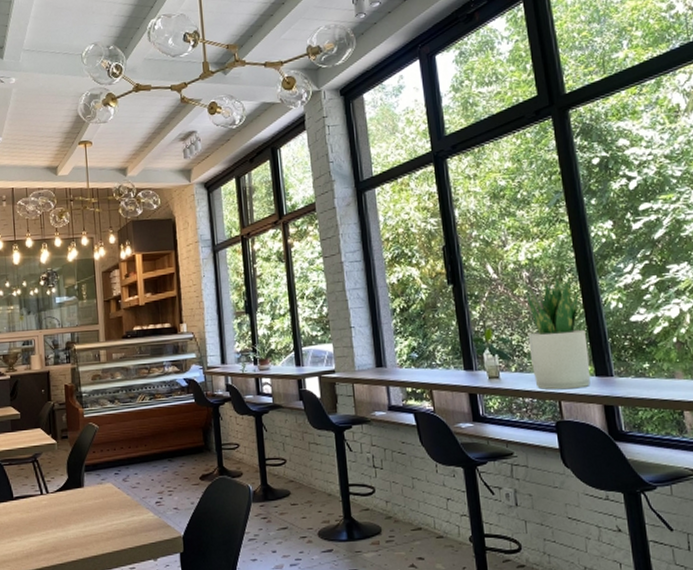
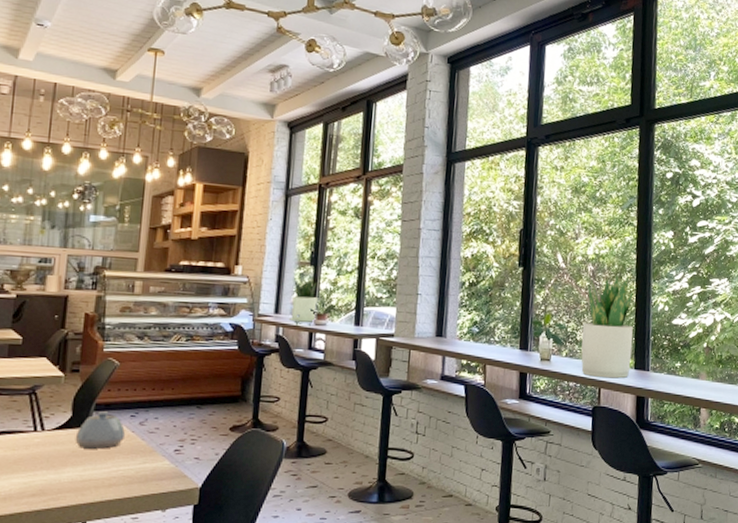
sugar bowl: none [73,471,114,507] -> present [75,411,126,449]
planter: none [234,327,260,370] -> present [288,279,317,323]

